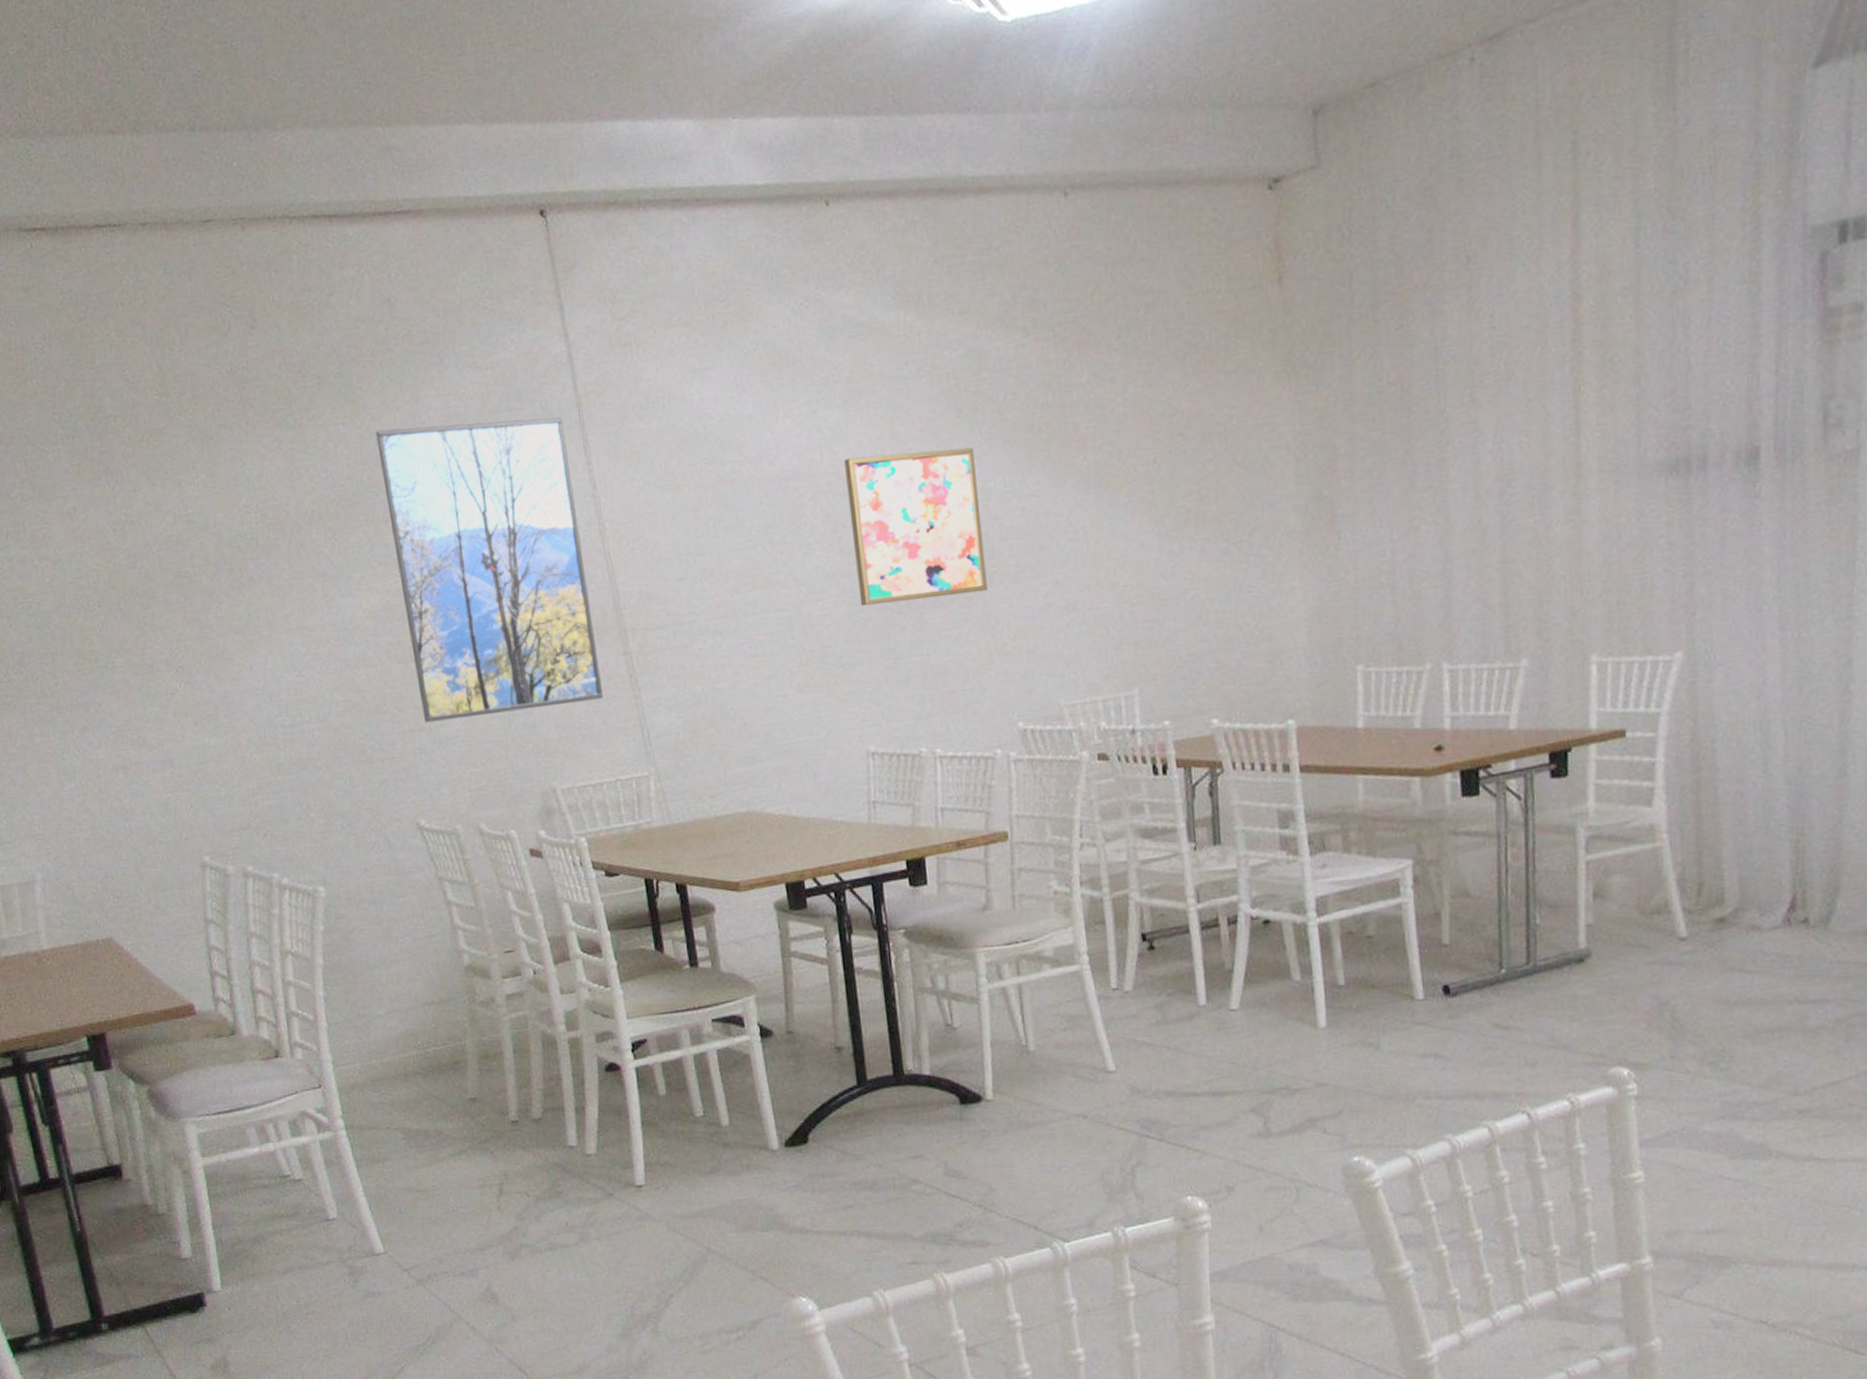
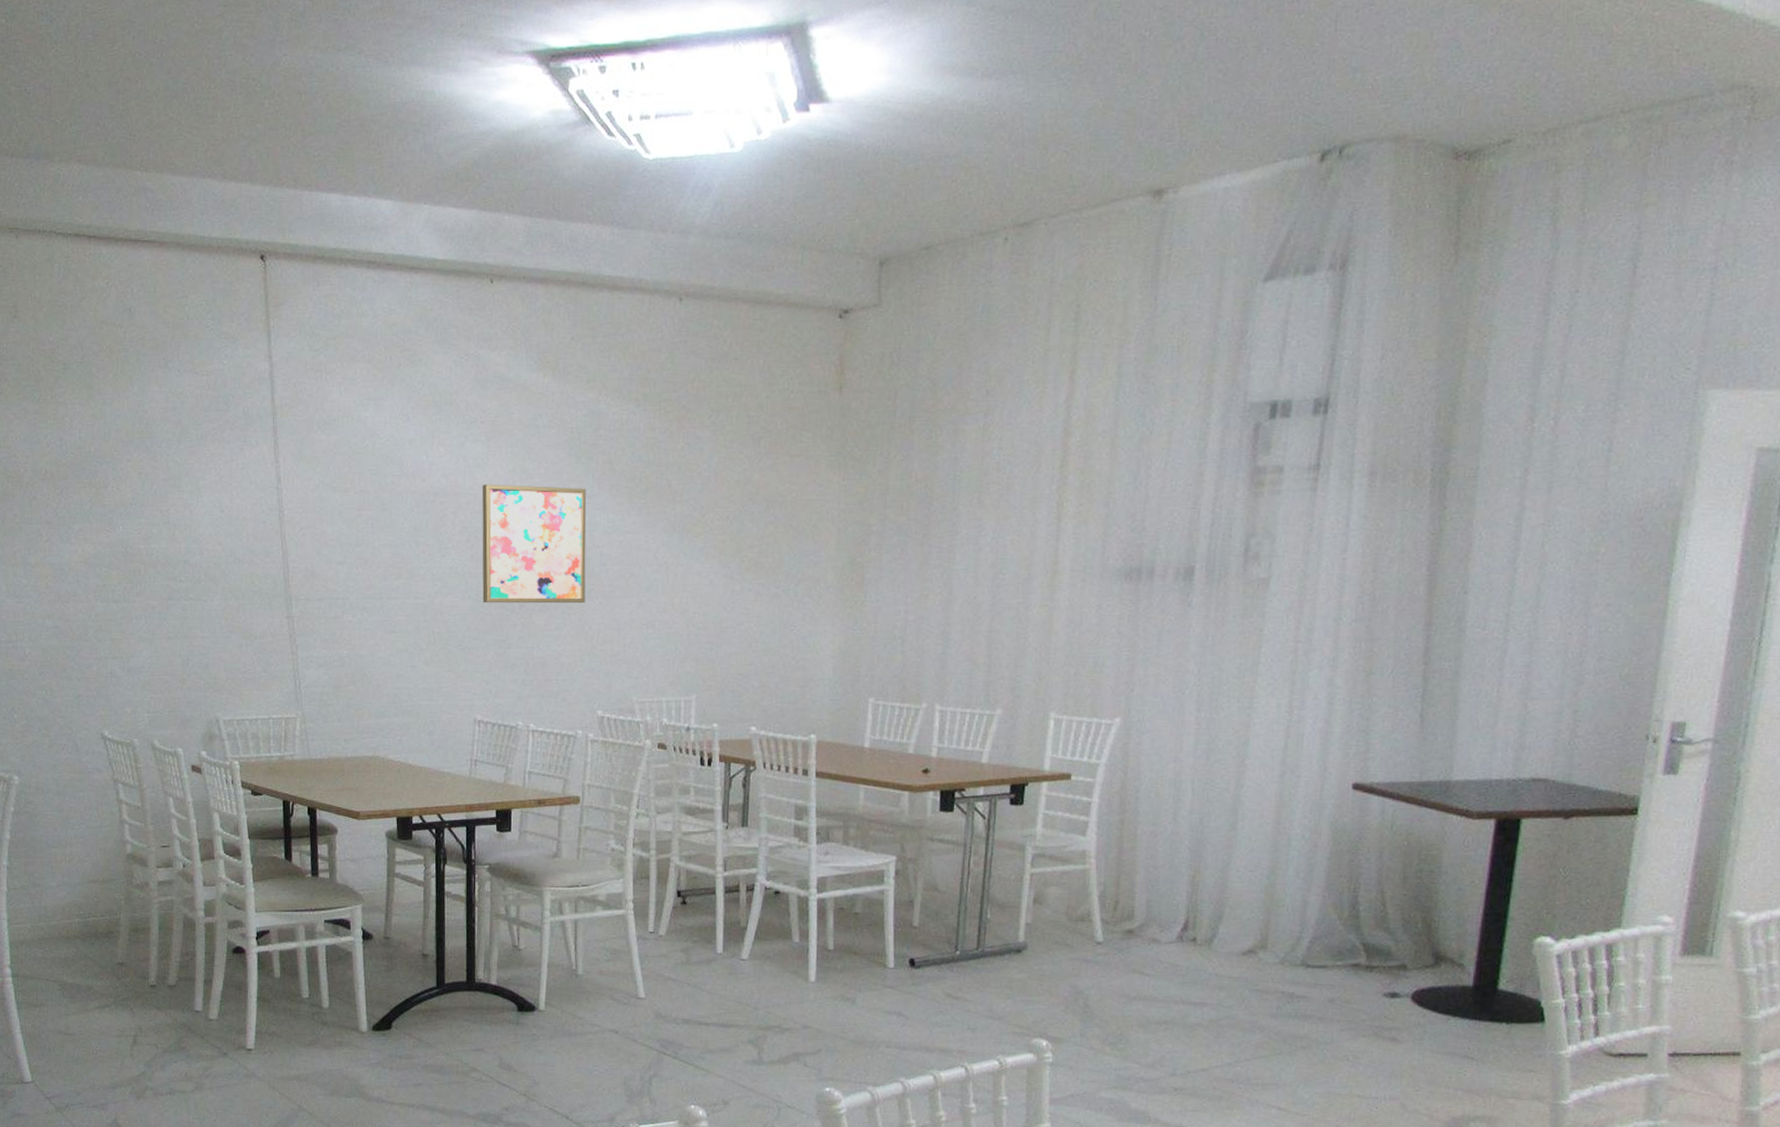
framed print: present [375,417,603,723] -> none [106,412,266,653]

